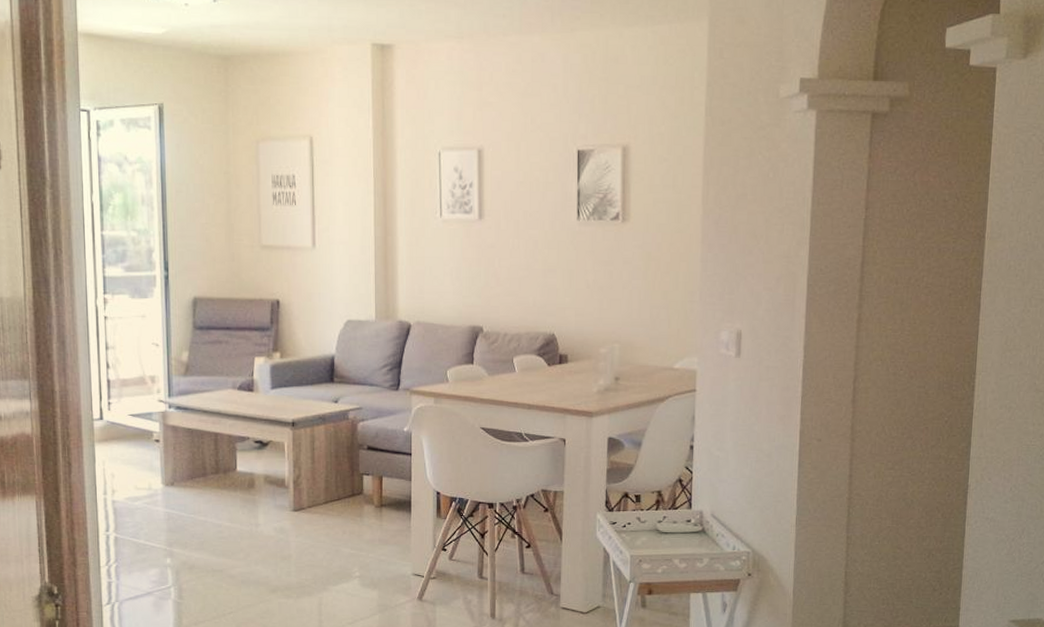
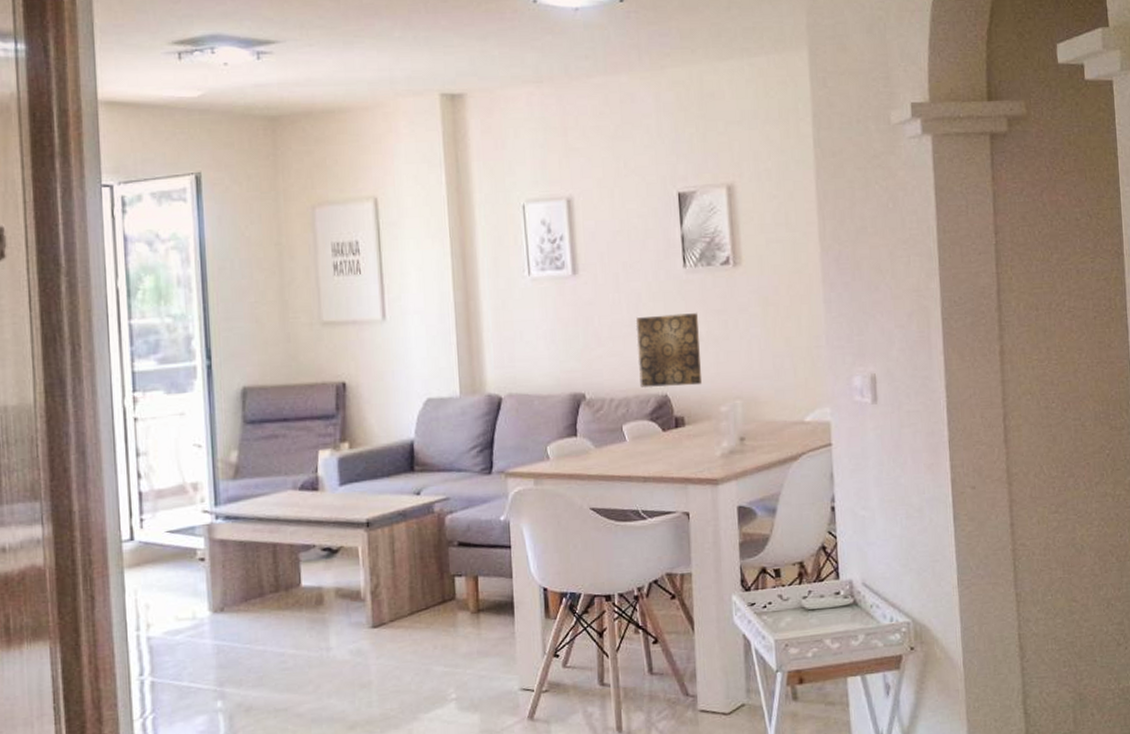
wall art: none [530,262,586,328] -> present [635,313,703,389]

